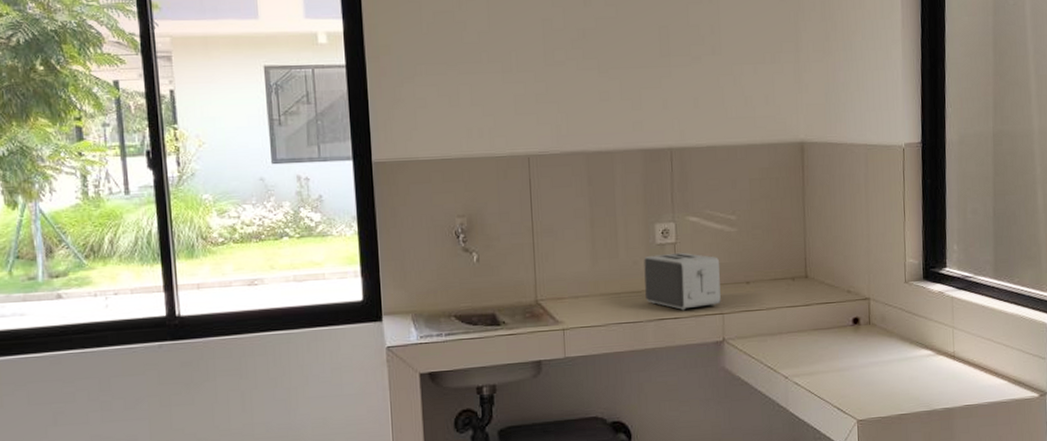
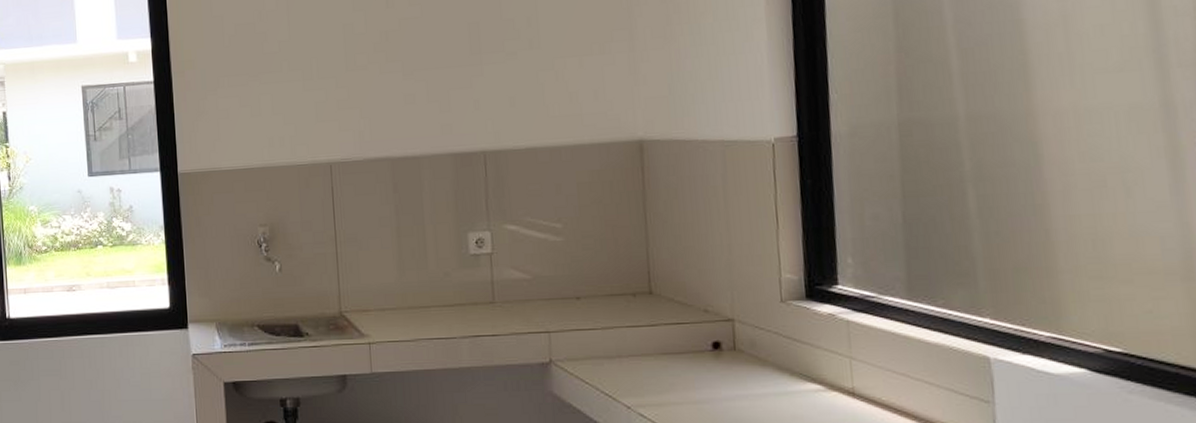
toaster: present [644,252,721,311] -> none [456,263,546,327]

